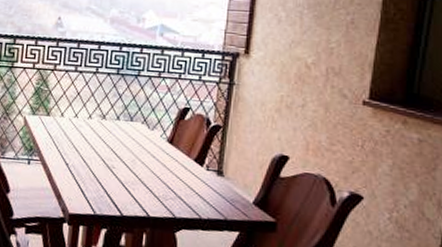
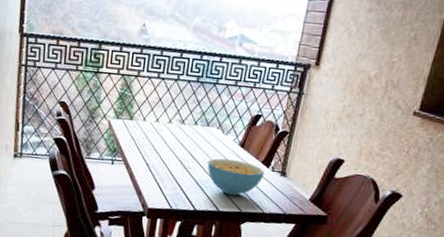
cereal bowl: none [133,156,198,199] -> present [207,158,264,196]

